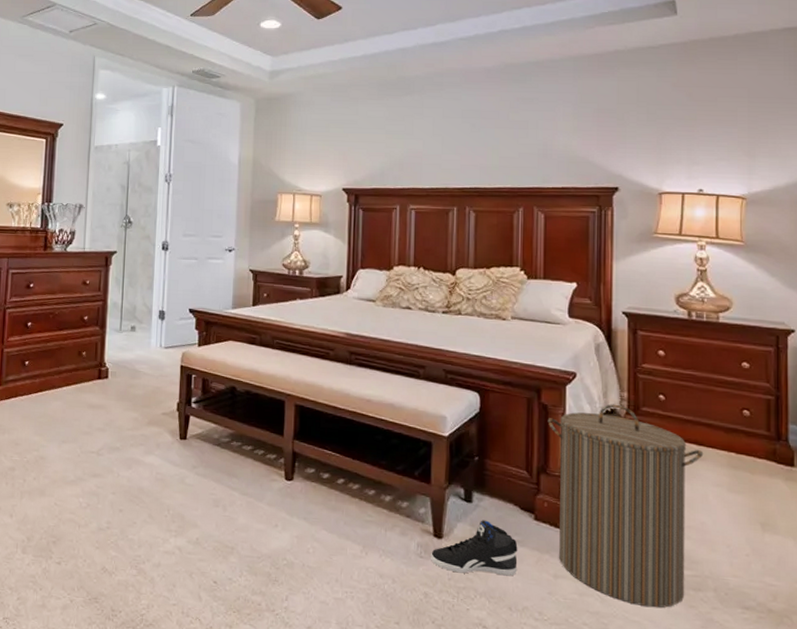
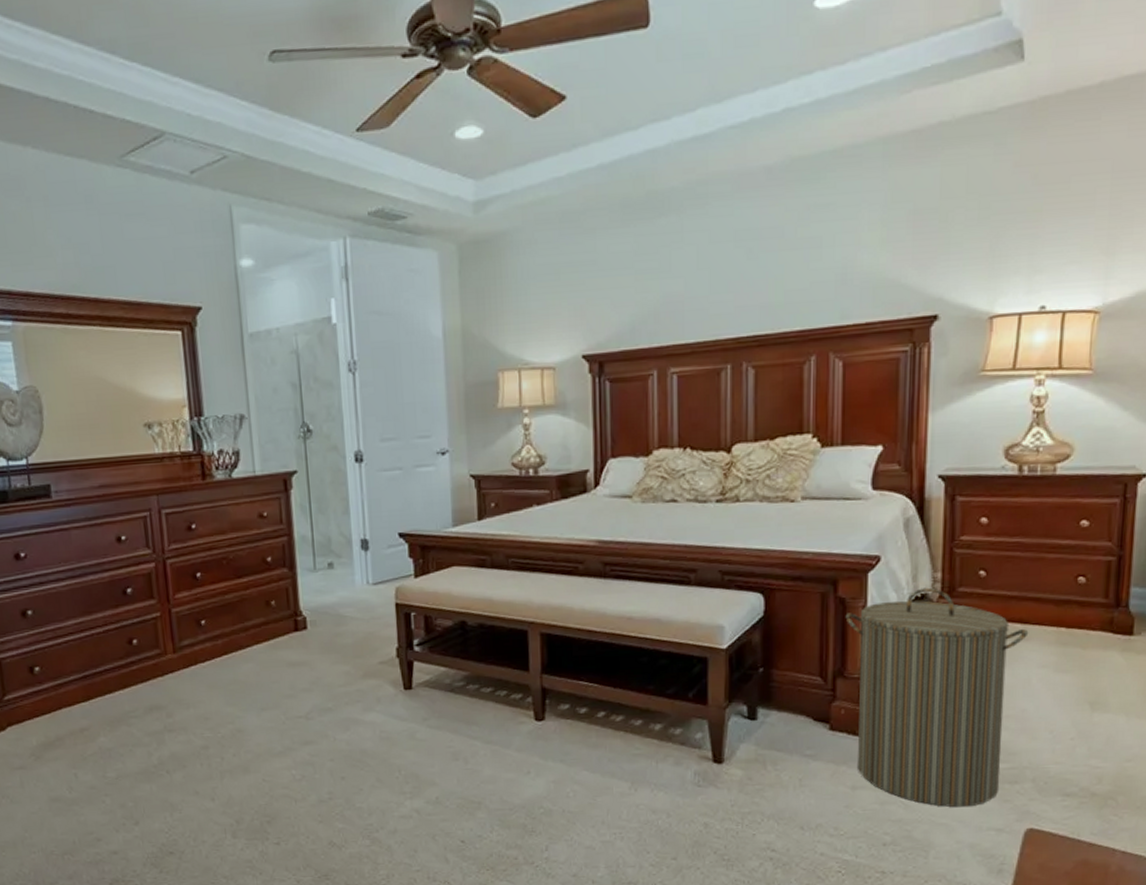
sneaker: present [431,520,518,576] -> none [710,737,810,798]

